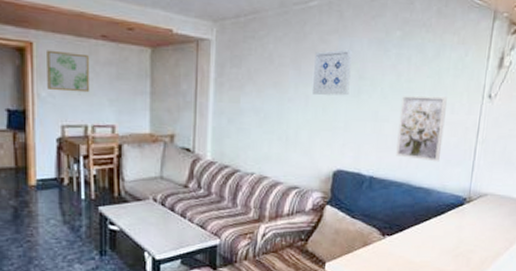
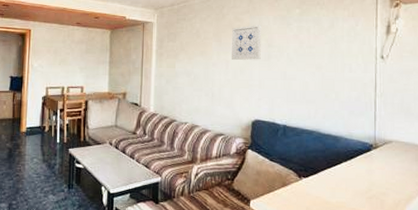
wall art: present [47,50,89,93] -> none [38,34,67,63]
wall art: present [396,95,447,162] -> none [305,58,345,113]

